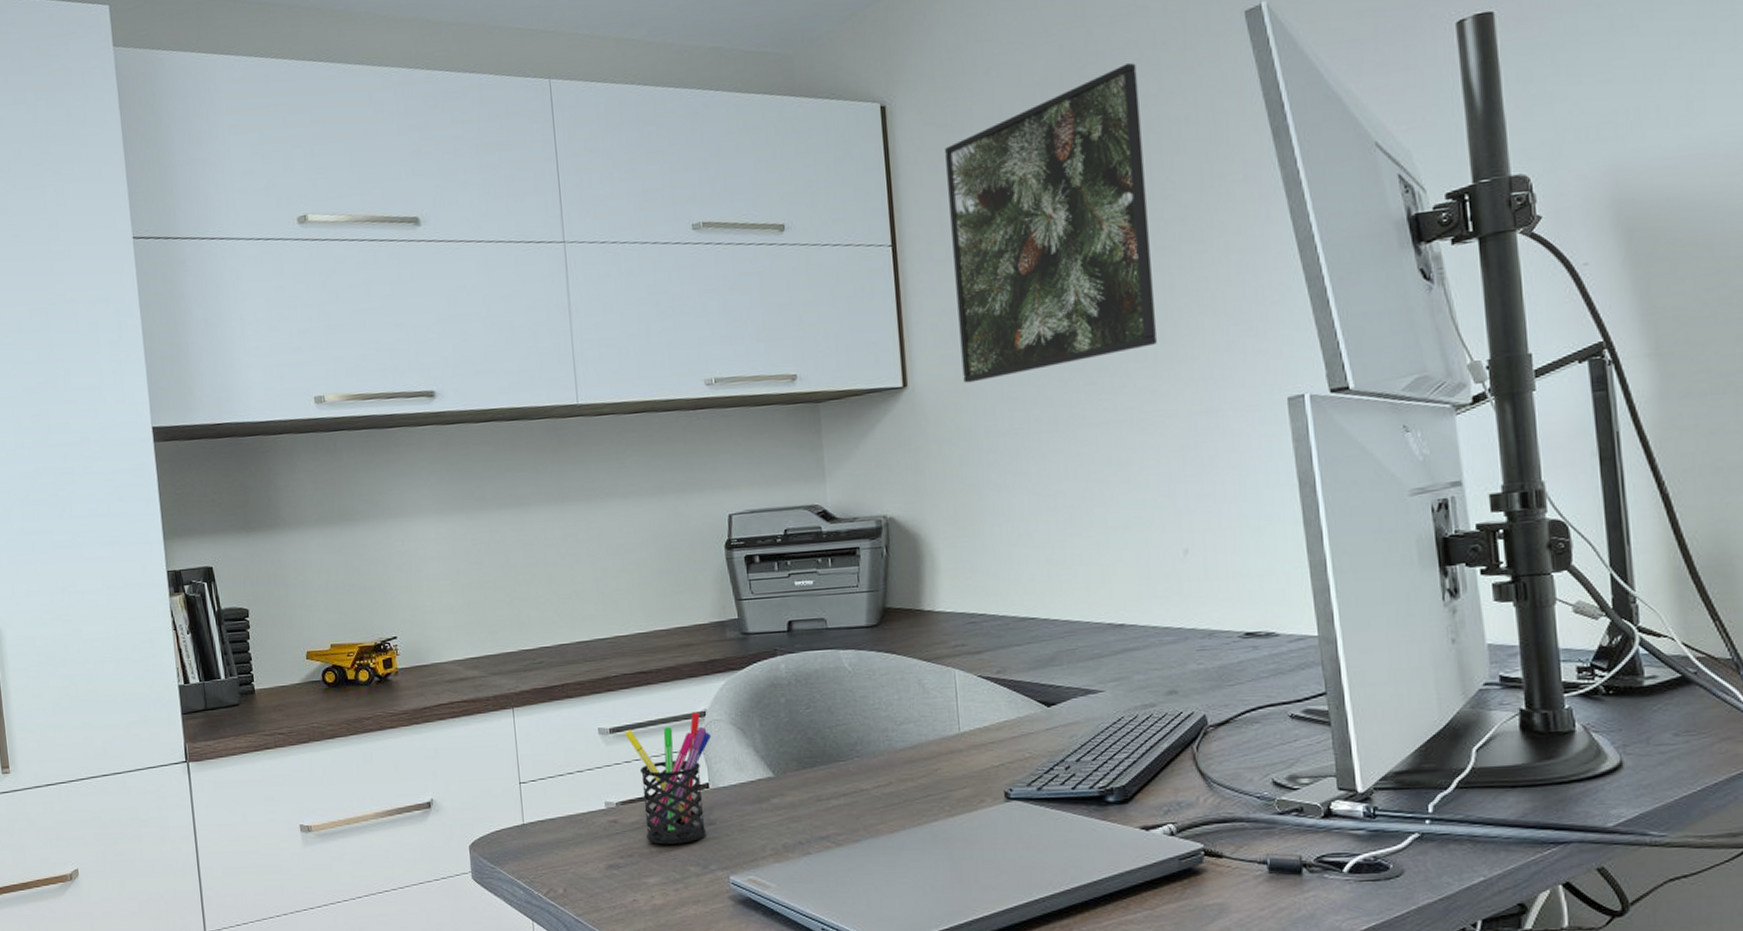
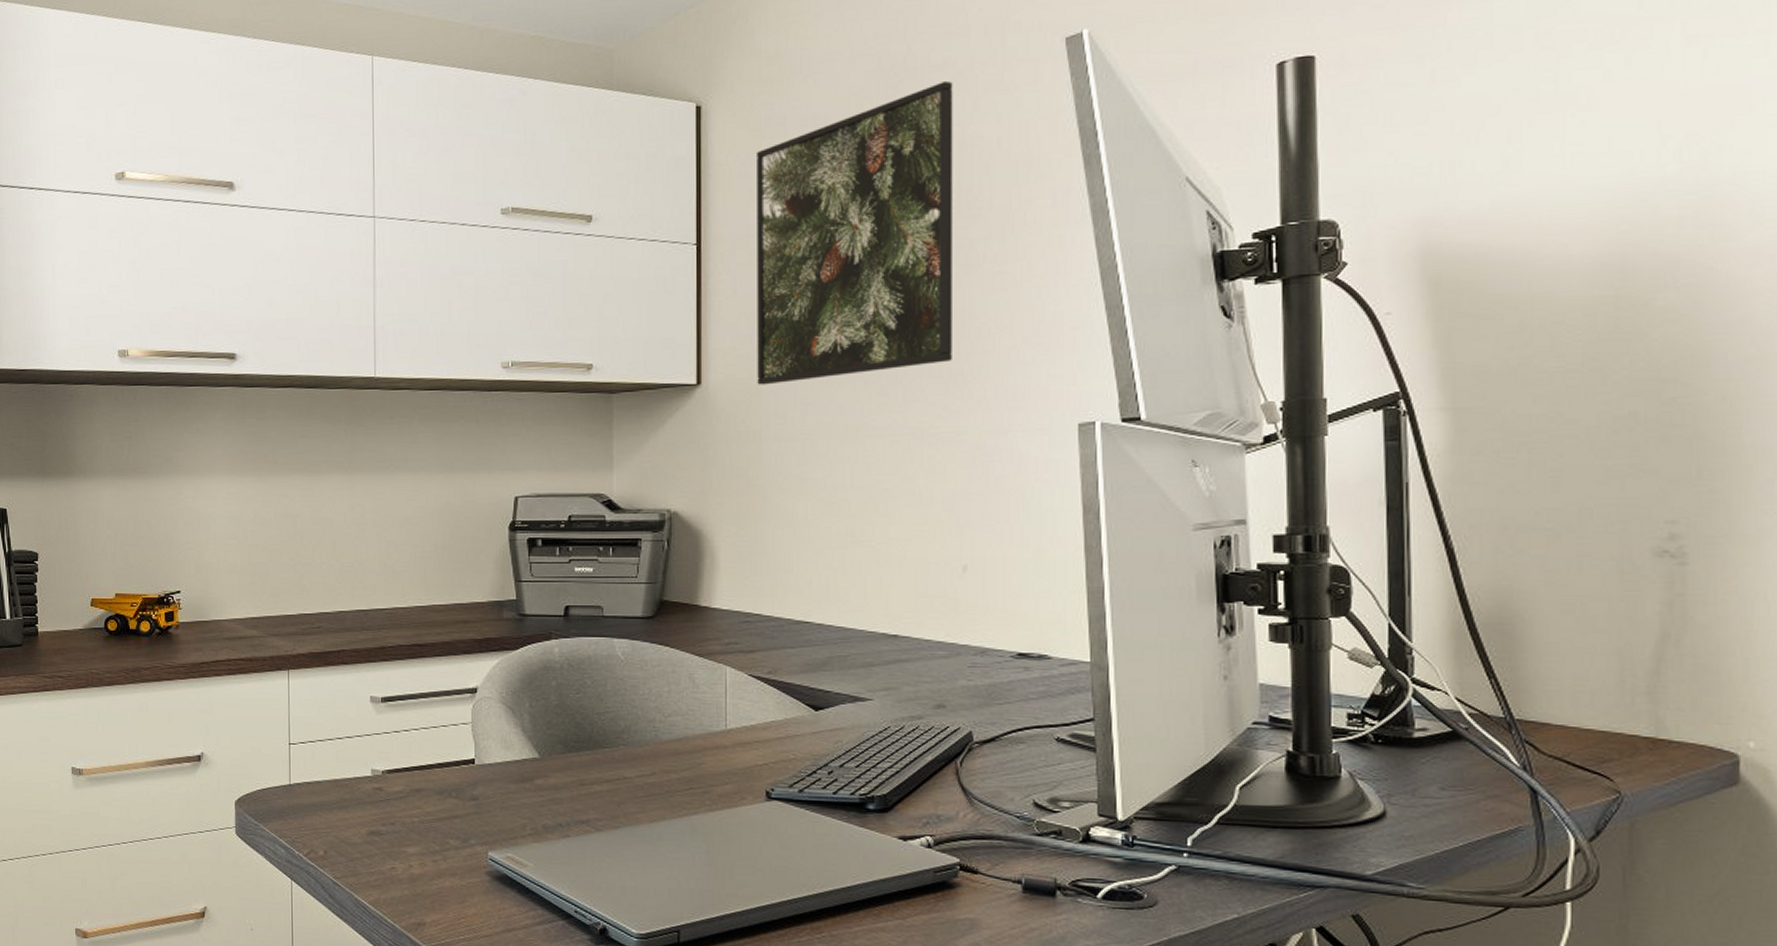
pen holder: present [625,712,712,845] -> none [396,688,481,816]

